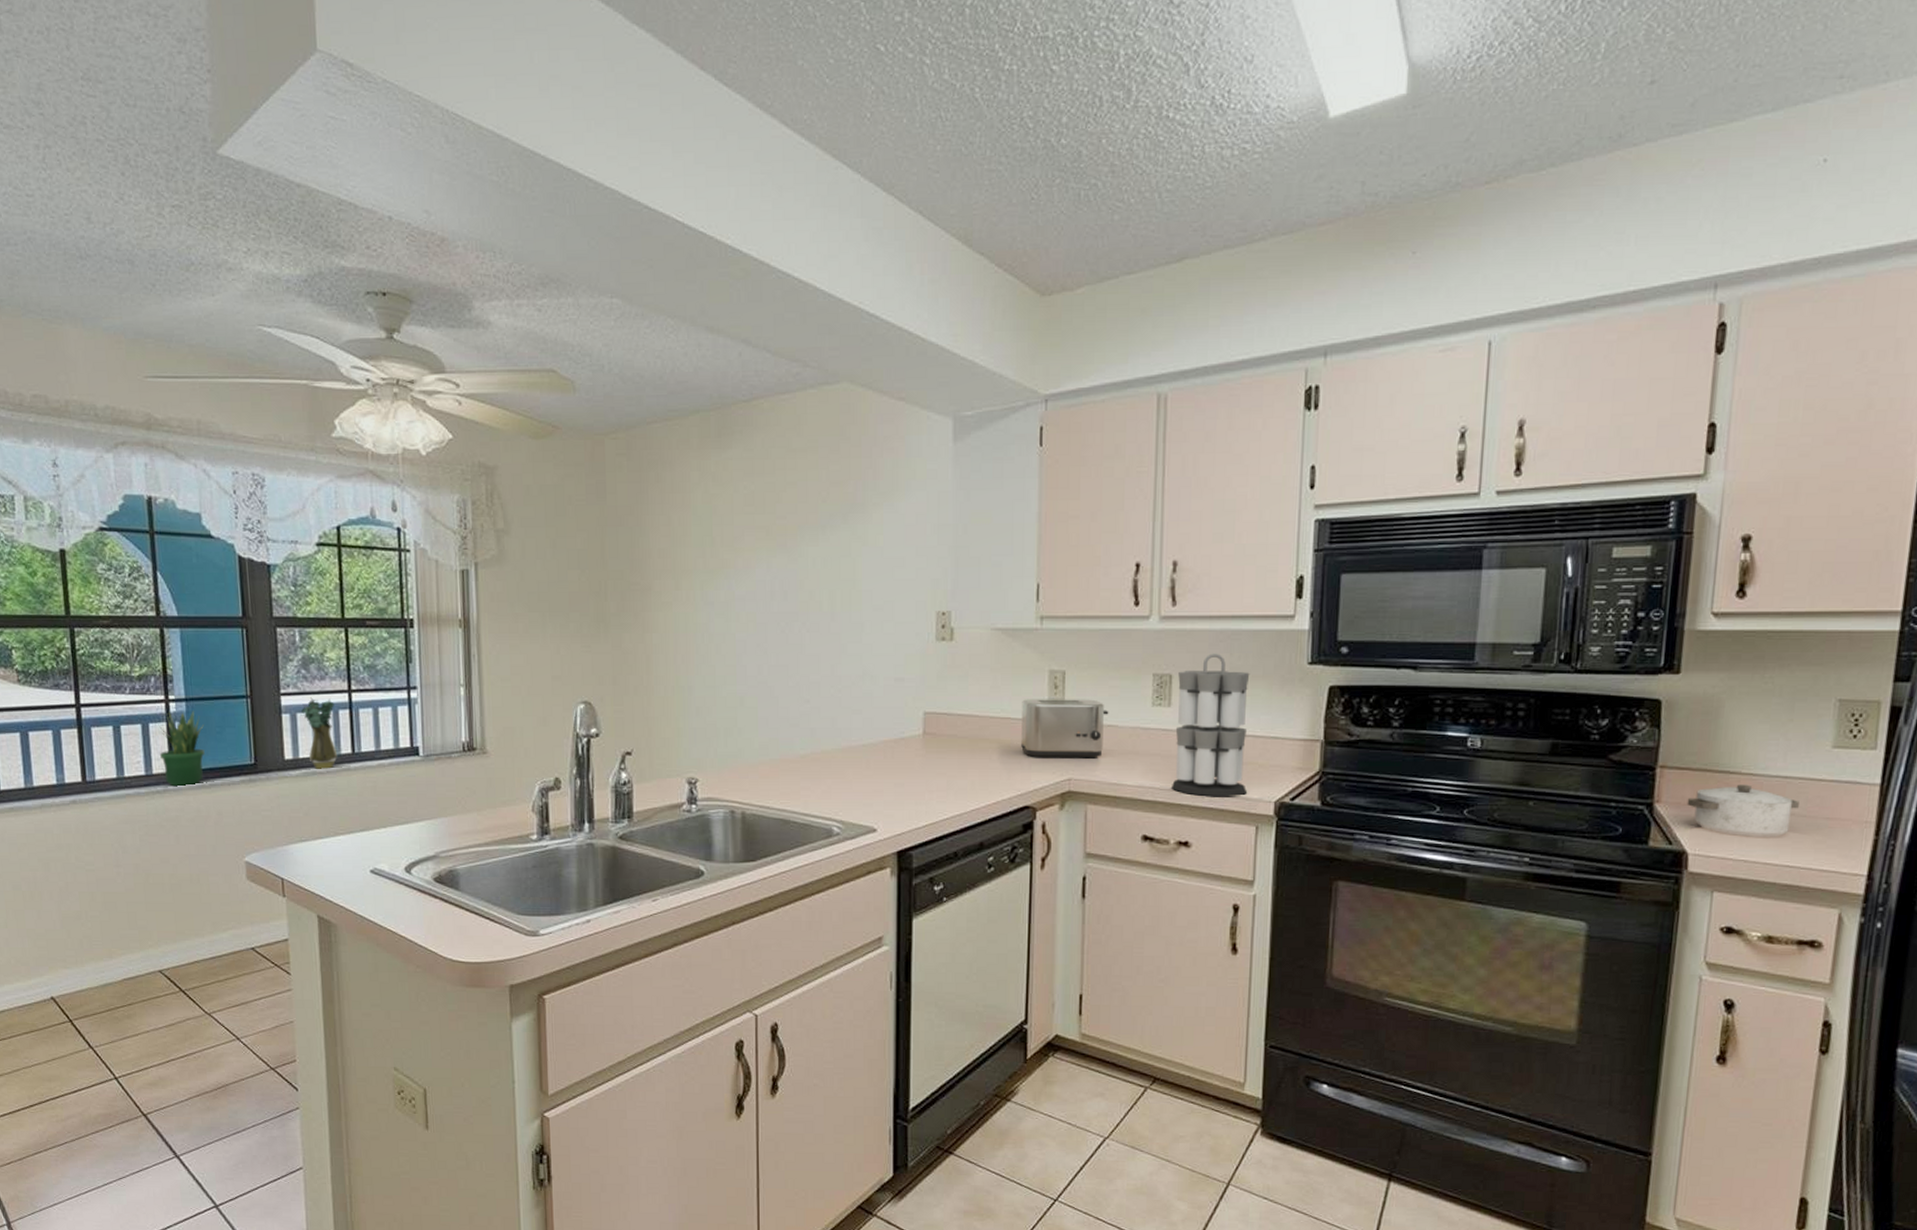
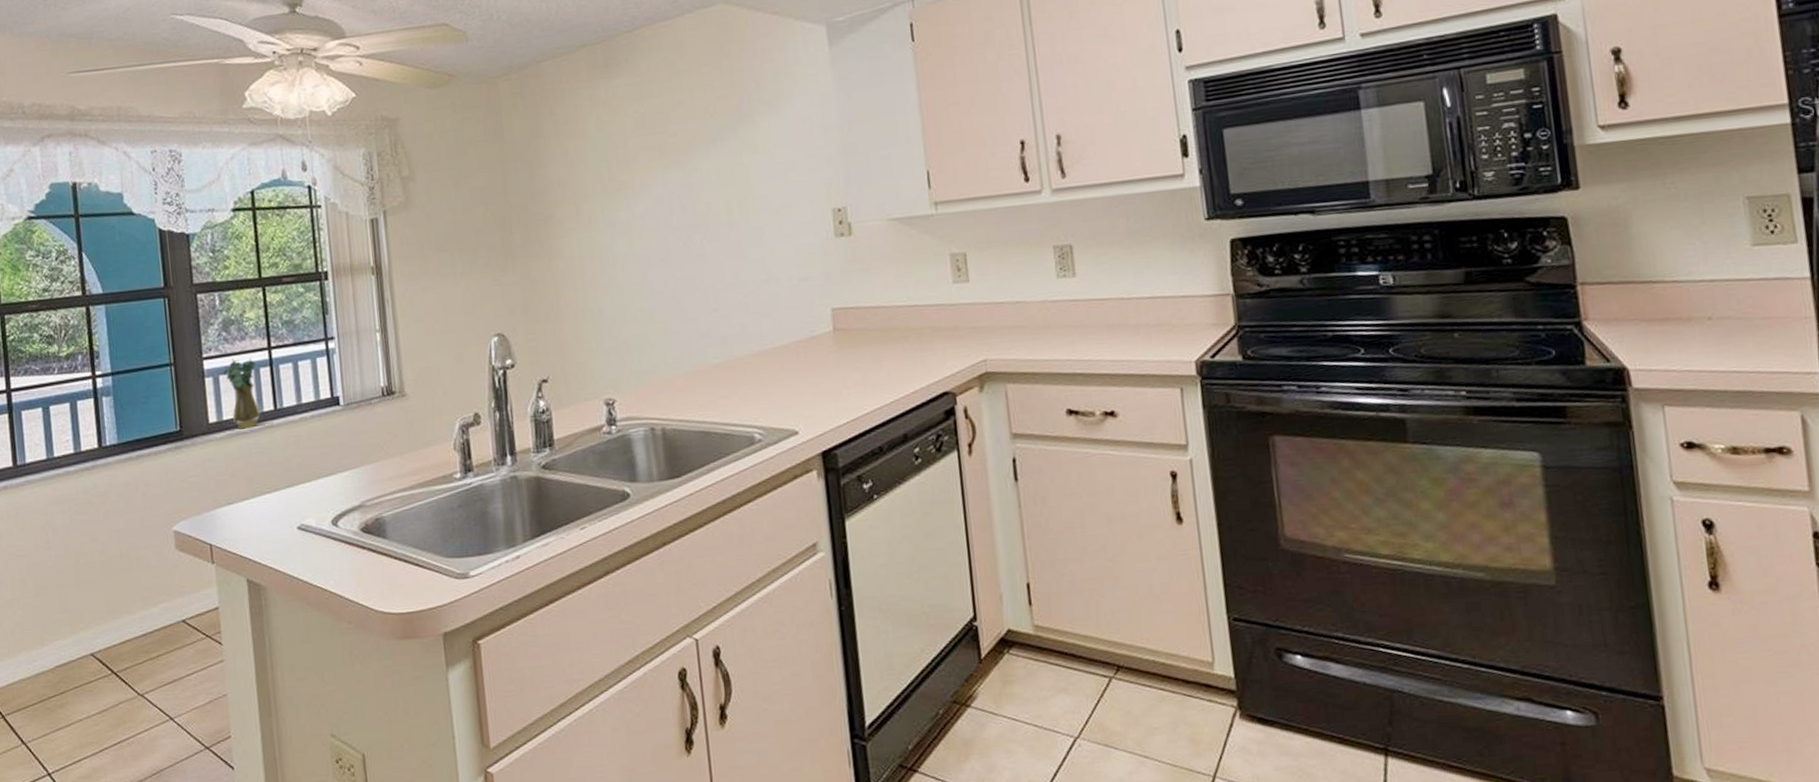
planter: present [159,711,205,786] -> none [87,384,132,461]
toaster: present [1021,699,1109,759] -> none [927,277,1015,342]
spice rack: present [1172,653,1250,797] -> none [1078,219,1165,363]
cooking pot: present [1687,784,1799,837] -> none [1615,292,1732,346]

